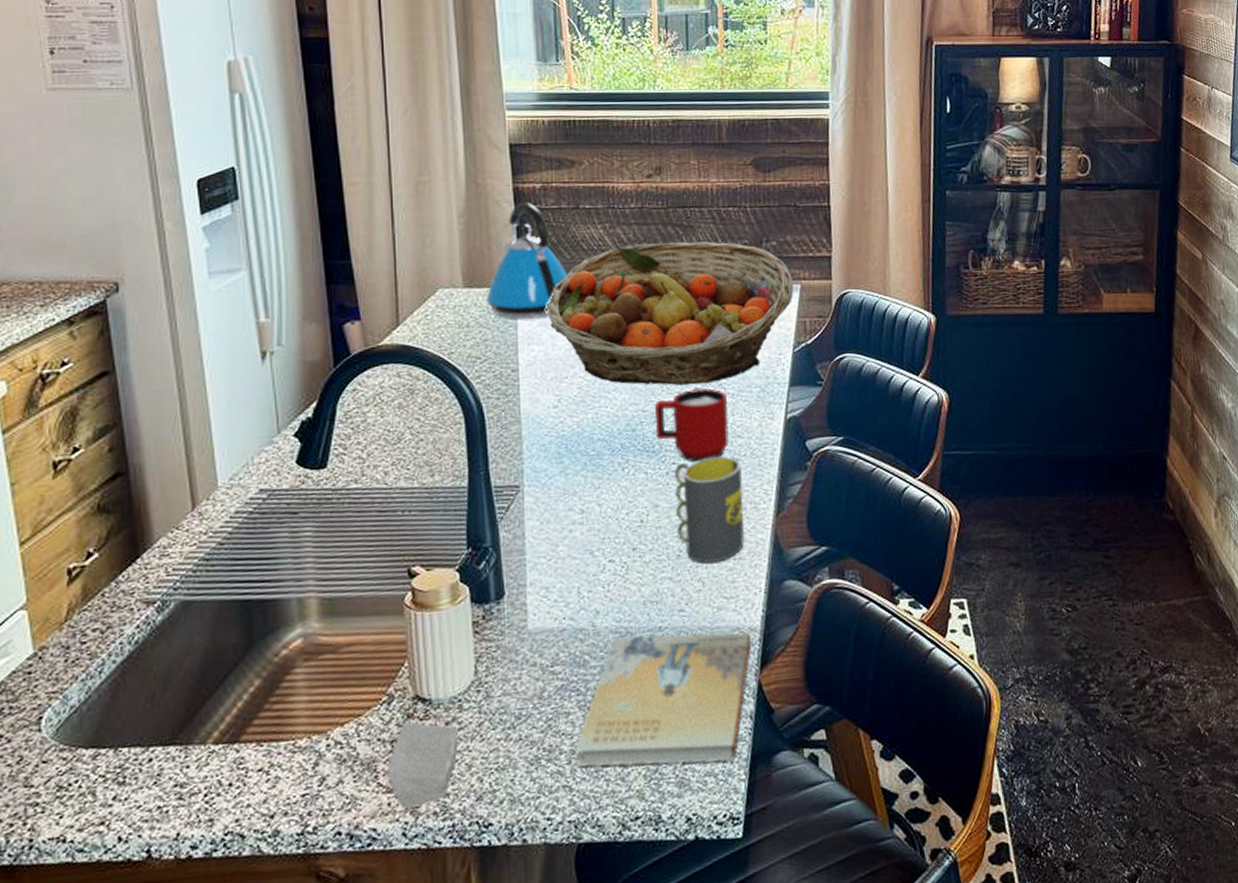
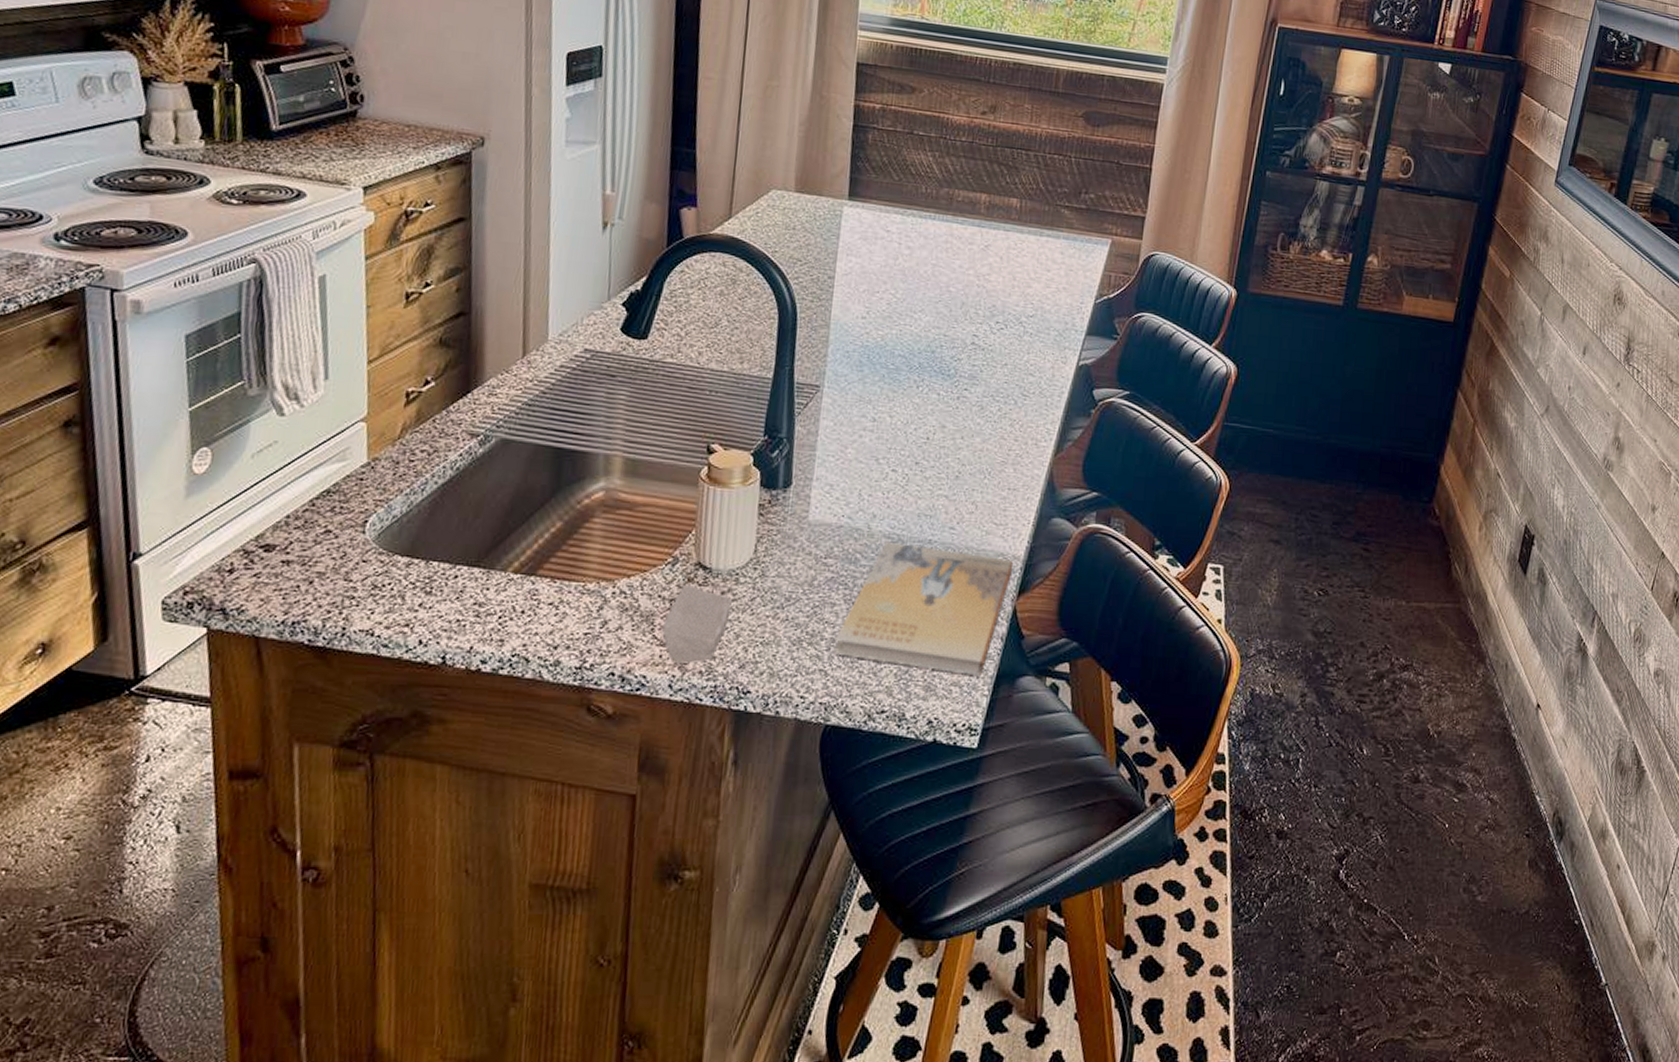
kettle: present [485,203,568,319] -> none [813,120,894,232]
fruit basket: present [546,241,794,385] -> none [868,176,1105,320]
mug: present [655,388,729,463] -> none [954,322,1025,393]
mug: present [674,456,744,564] -> none [959,389,1029,489]

